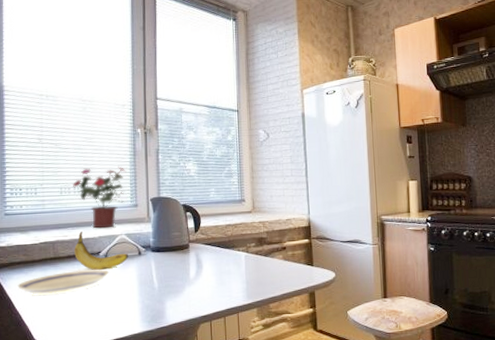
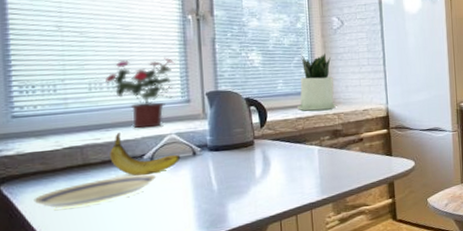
planter: none [226,164,262,219] -> present [296,53,337,111]

